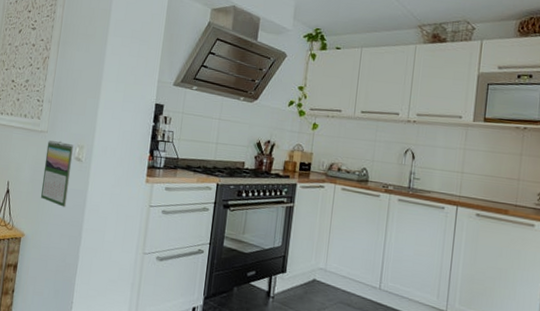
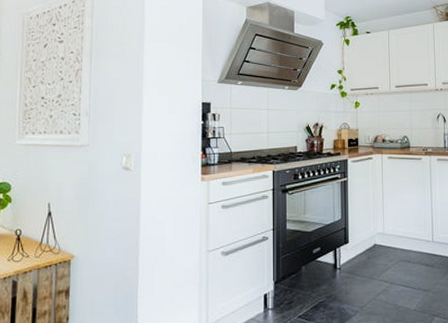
calendar: present [41,140,73,207] -> none [88,152,120,220]

